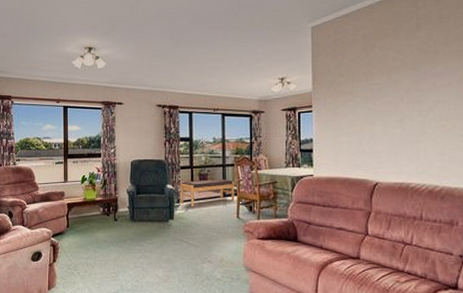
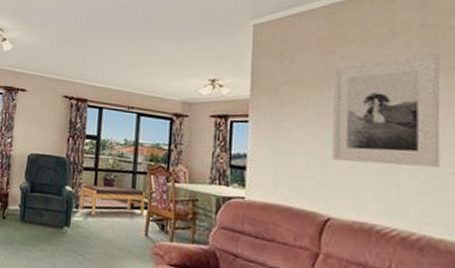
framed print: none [375,41,454,136] -> present [332,54,441,168]

